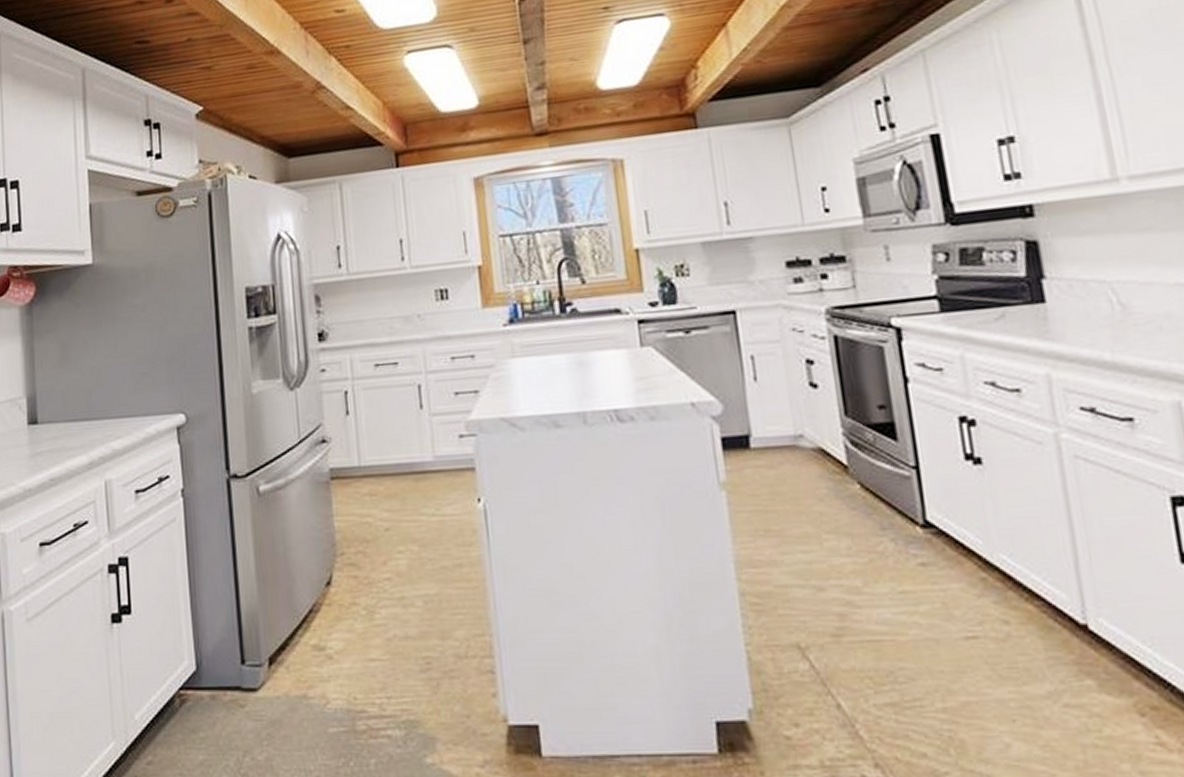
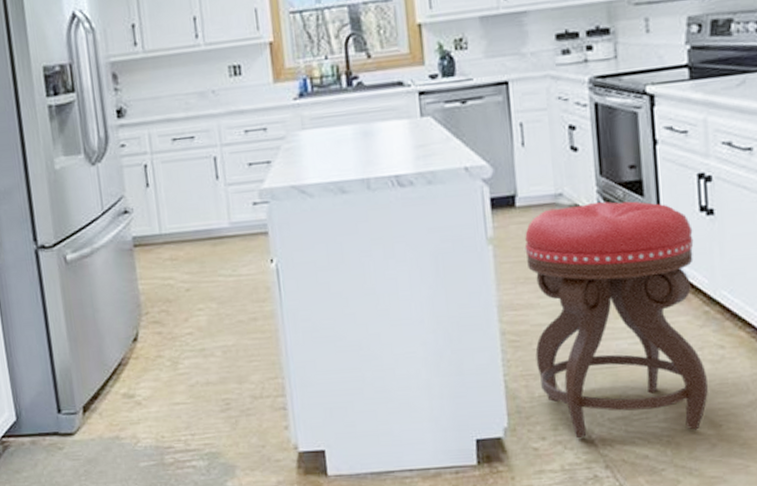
stool: none [762,445,995,728] -> present [524,201,708,439]

